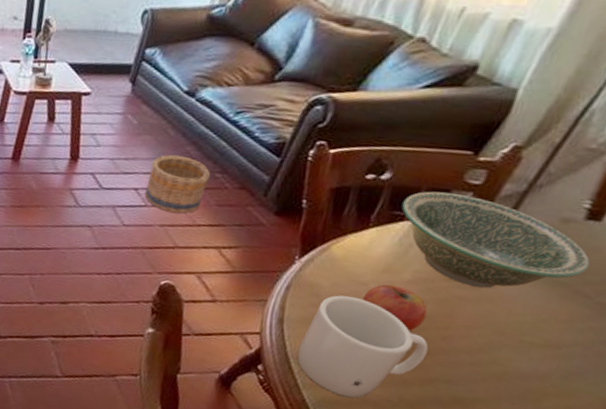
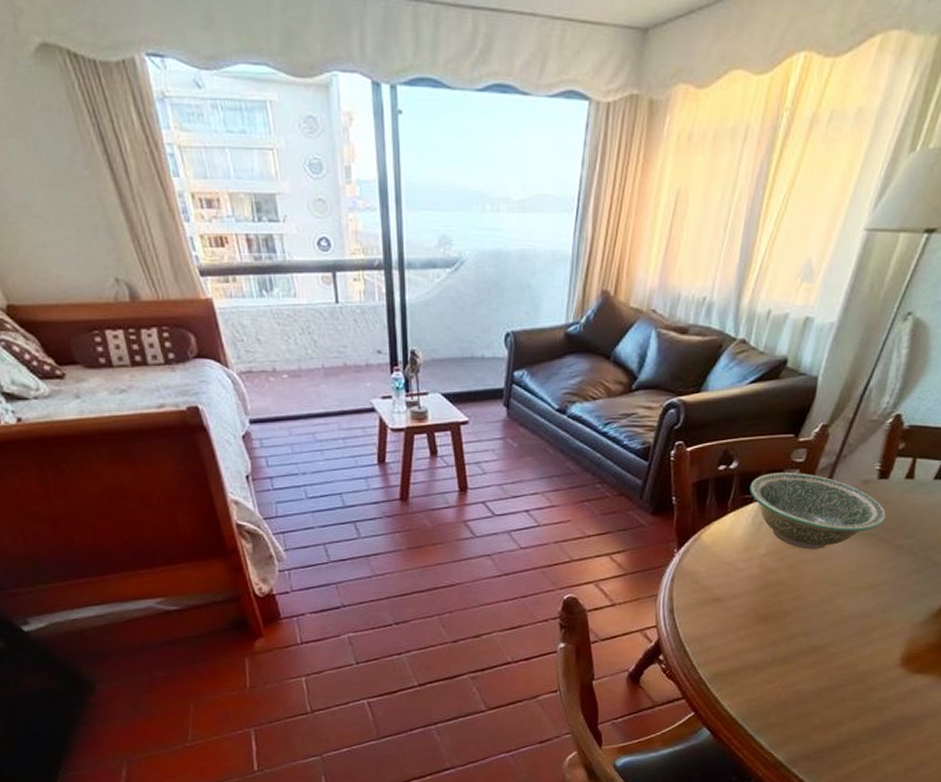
basket: present [145,154,211,214] -> none [536,472,592,529]
mug: present [296,295,429,399] -> none [689,576,787,667]
fruit: present [362,284,428,331] -> none [732,560,782,598]

